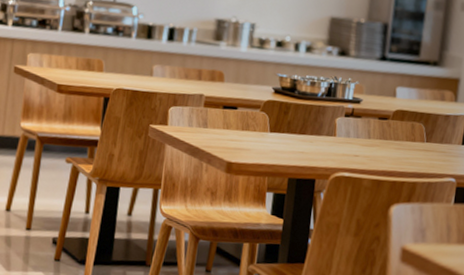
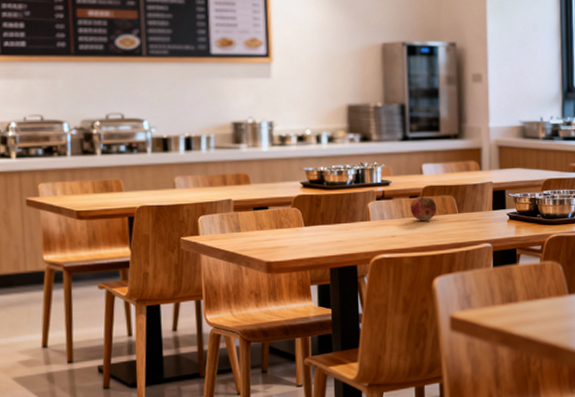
fruit: none [377,119,405,145] -> present [410,196,437,221]

